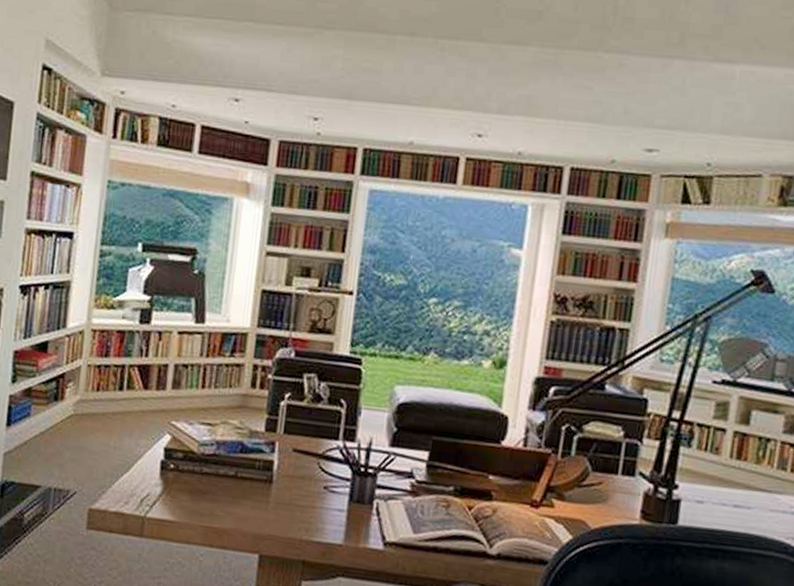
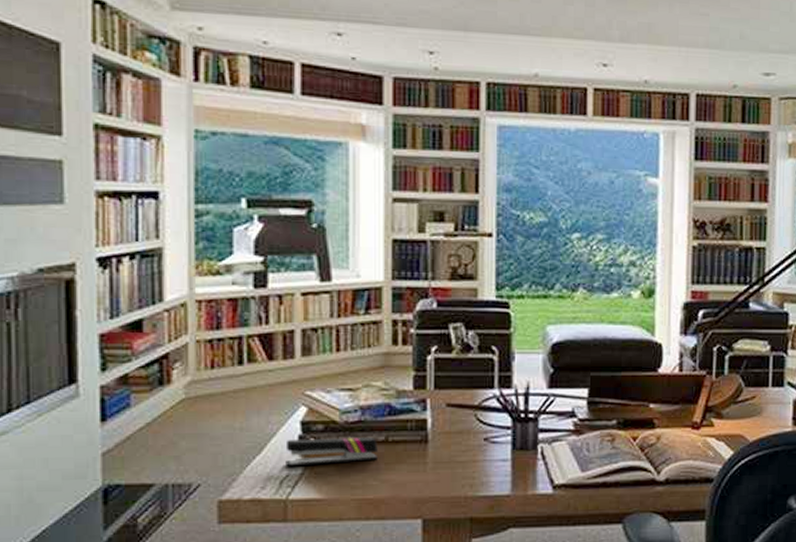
stapler: none [147,463,228,493] -> present [285,438,379,467]

